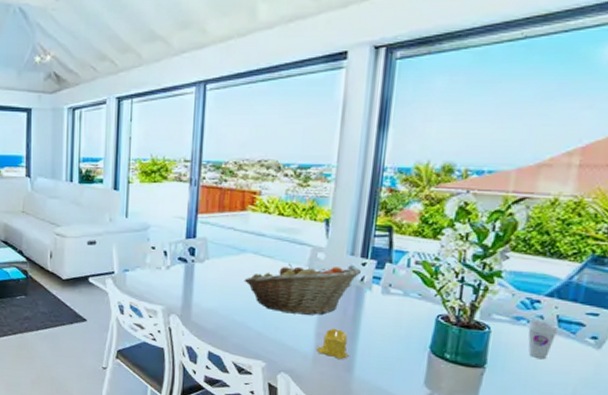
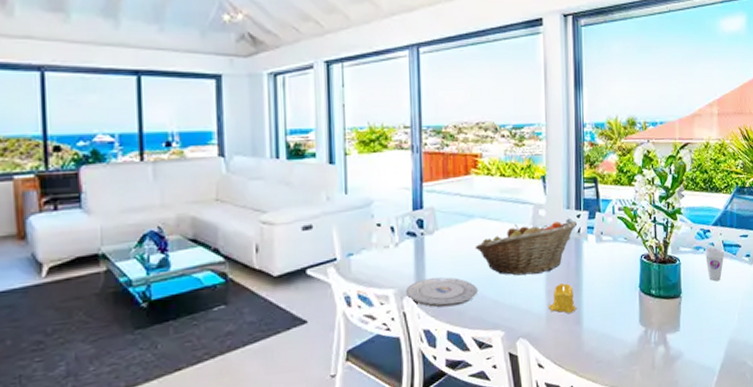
plate: none [173,302,243,331] -> present [407,277,478,308]

